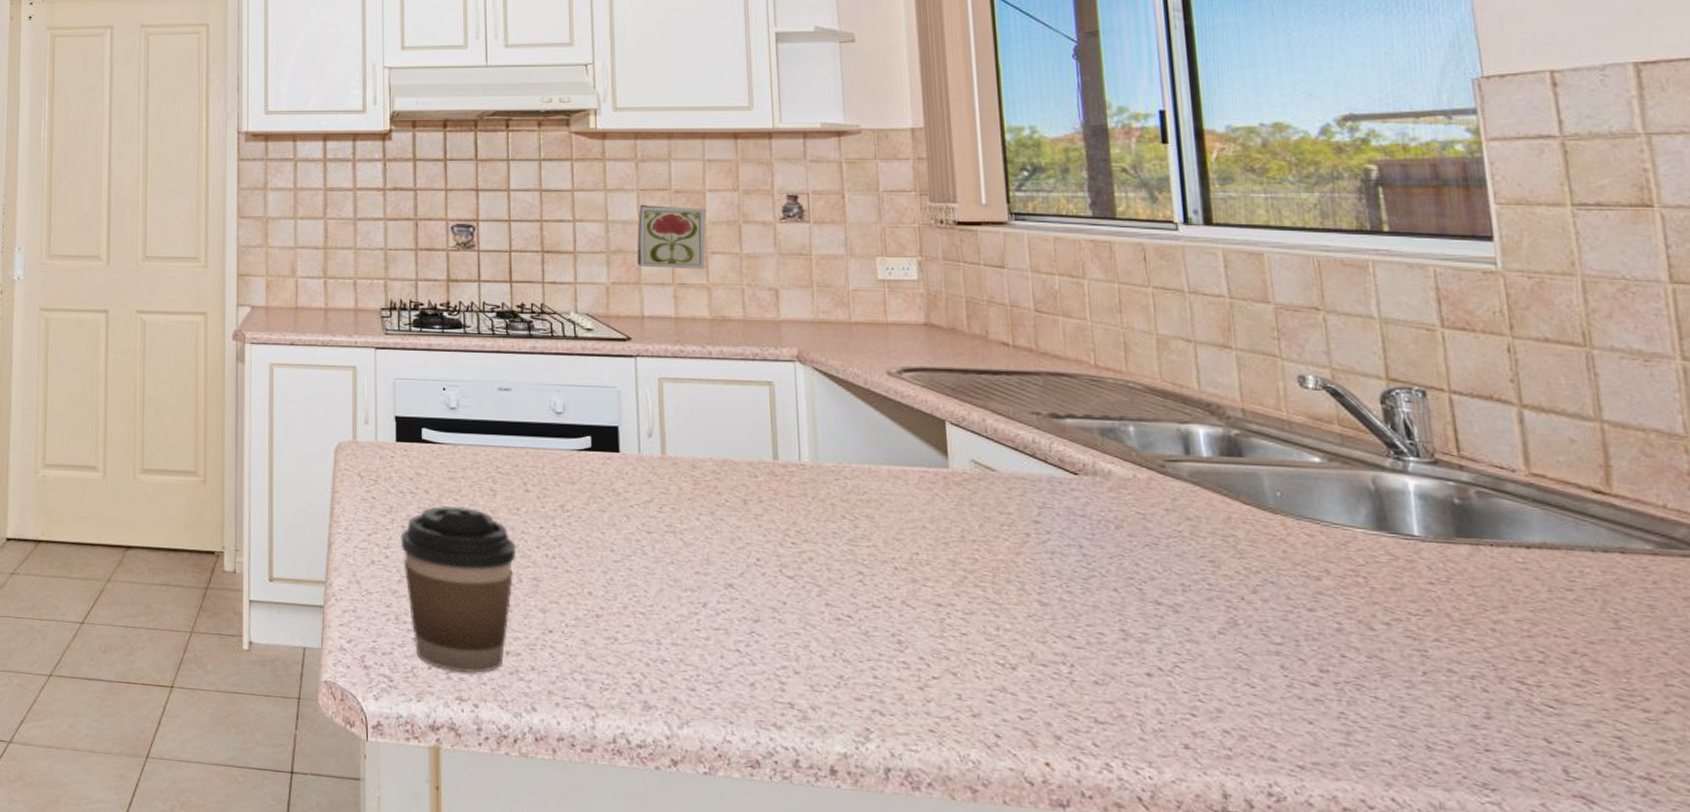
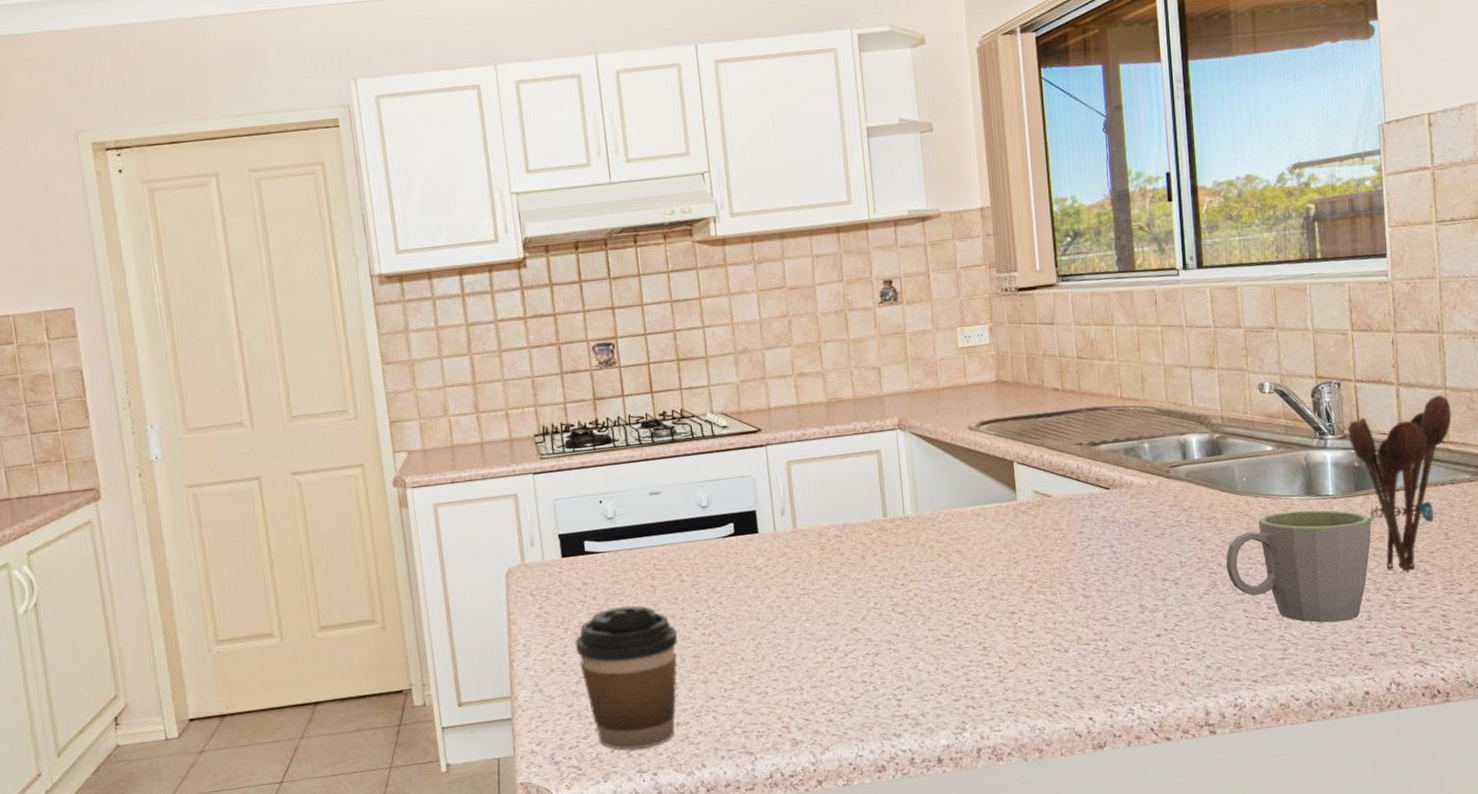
decorative tile: present [637,205,707,269] -> none [759,301,819,363]
mug: none [1251,545,1486,714] -> present [1226,510,1371,623]
utensil holder: none [1440,428,1615,665] -> present [1347,394,1452,573]

